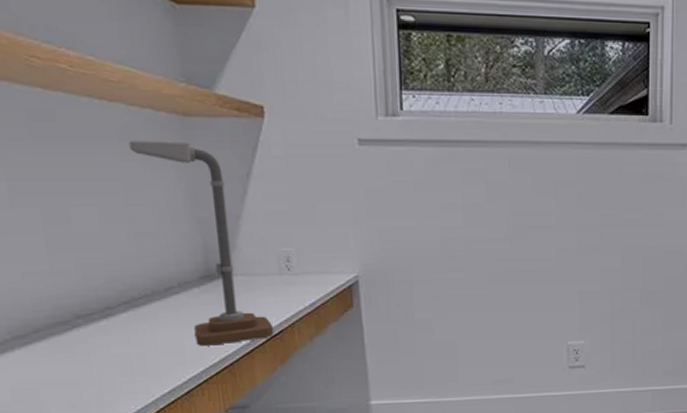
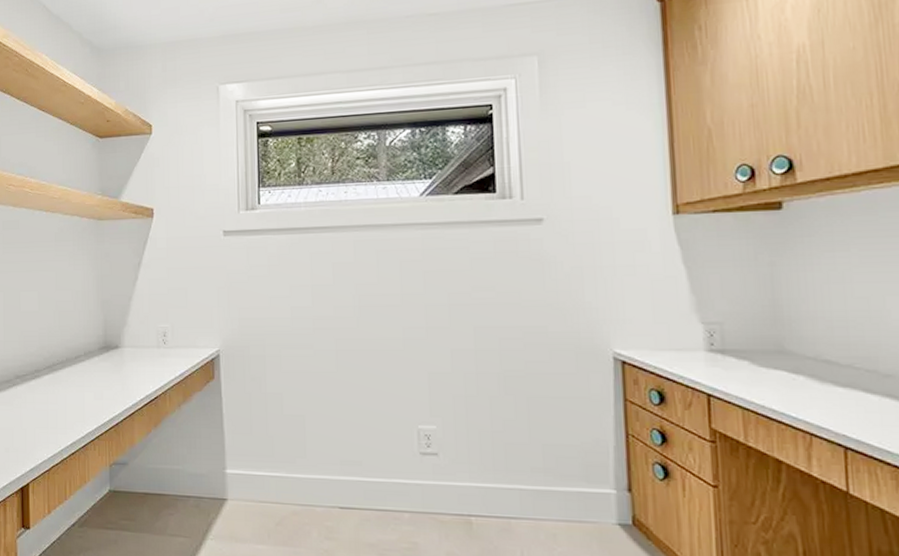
desk lamp: present [129,140,274,346] -> none [61,239,151,407]

